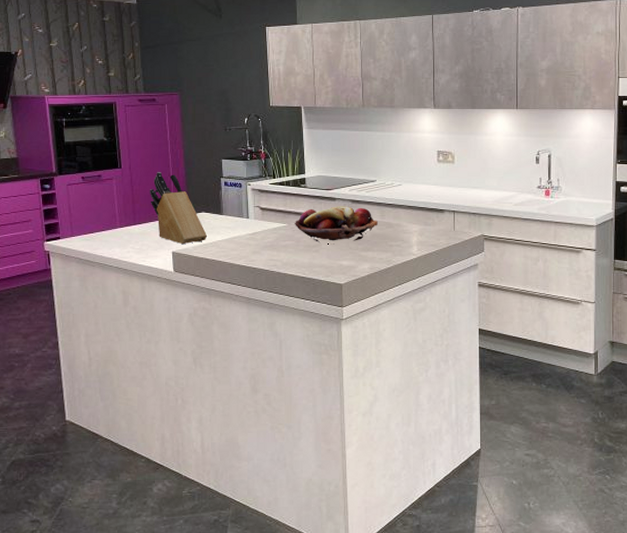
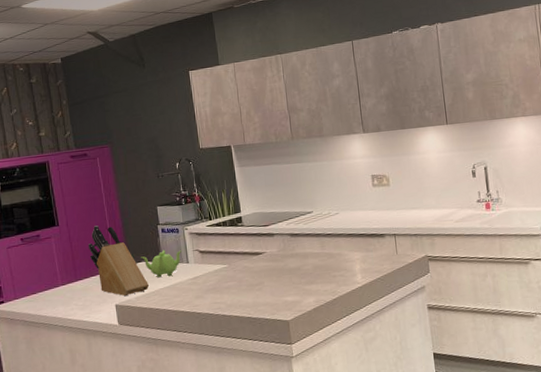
teapot: none [201,203,244,230] -> present [141,250,182,278]
fruit basket: present [295,206,378,242] -> none [235,240,319,280]

